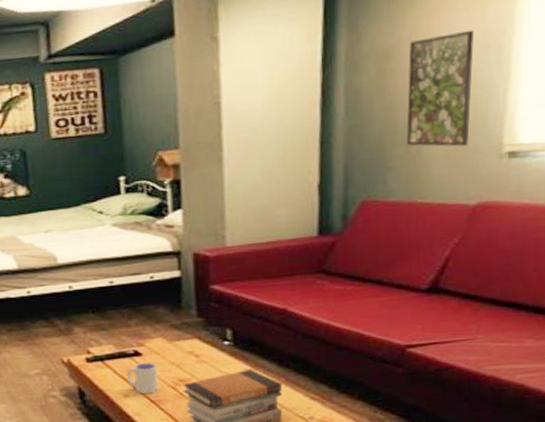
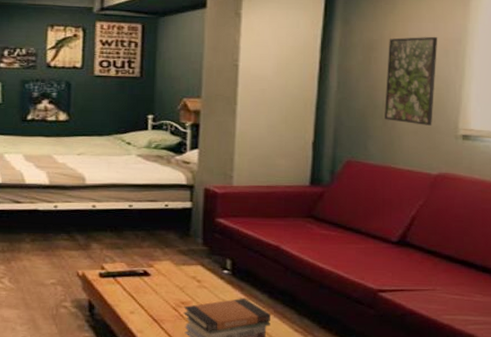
cup: present [127,362,159,395] -> none [135,282,163,313]

